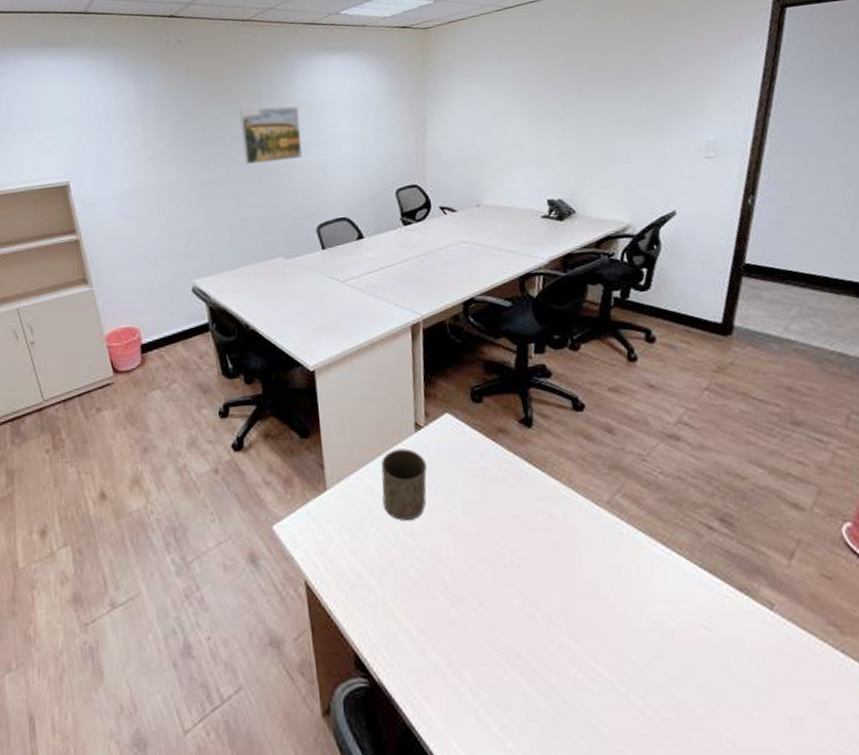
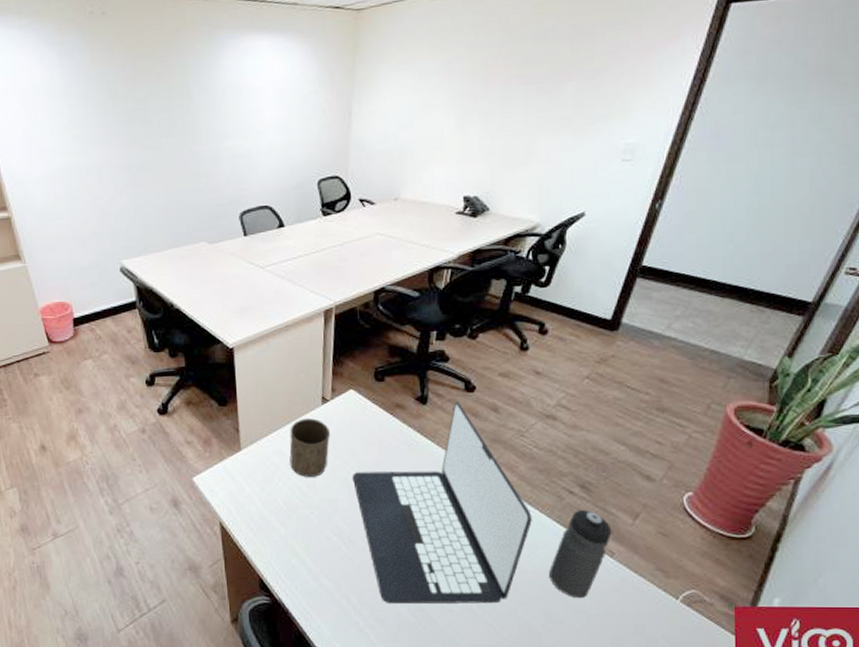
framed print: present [240,106,303,164] -> none [166,89,228,148]
laptop: none [456,423,671,683] -> present [353,402,532,604]
water bottle: none [700,550,767,667] -> present [549,510,612,599]

